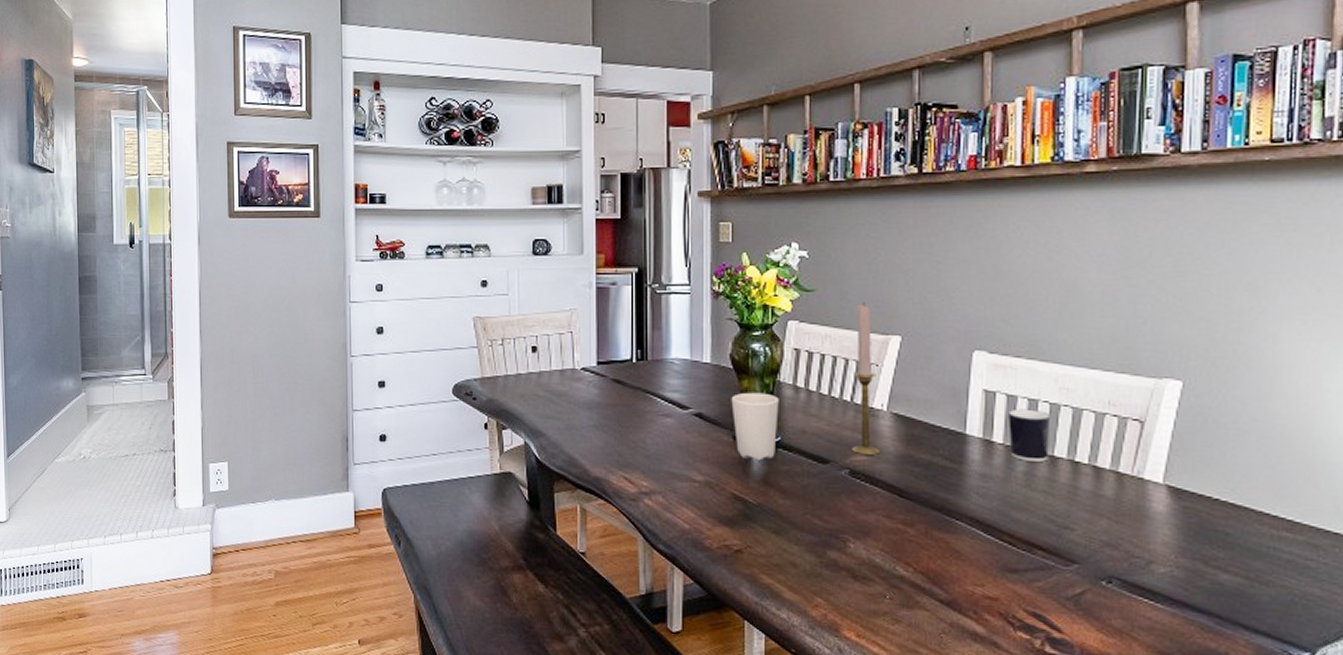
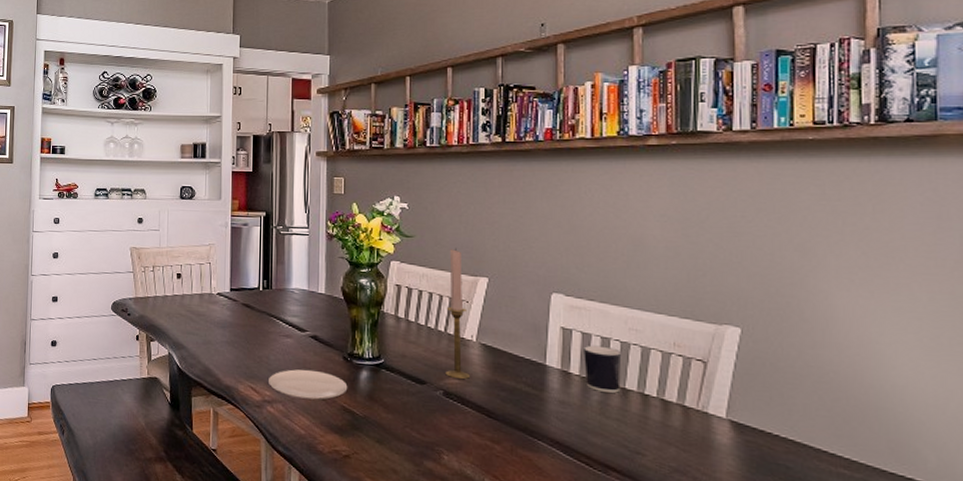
plate: none [646,453,739,488] -> present [269,369,348,400]
cup: present [731,392,779,461] -> none [342,319,383,379]

